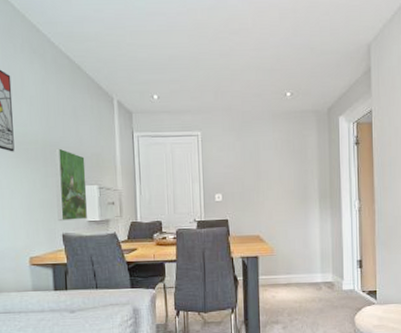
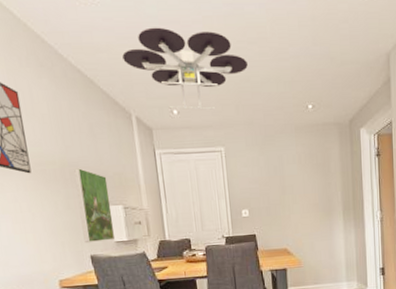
ceiling light: none [109,18,228,96] -> present [122,27,248,110]

